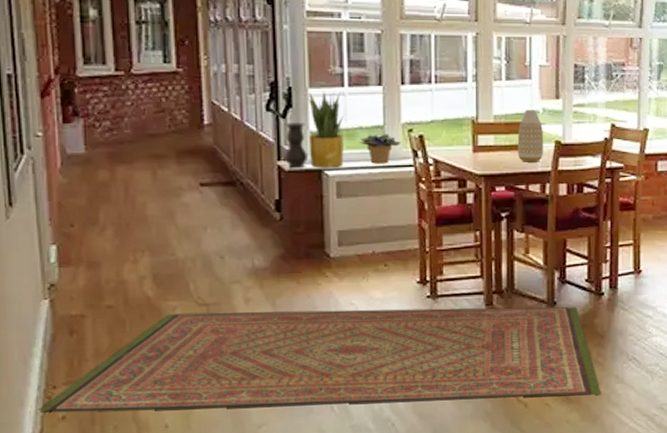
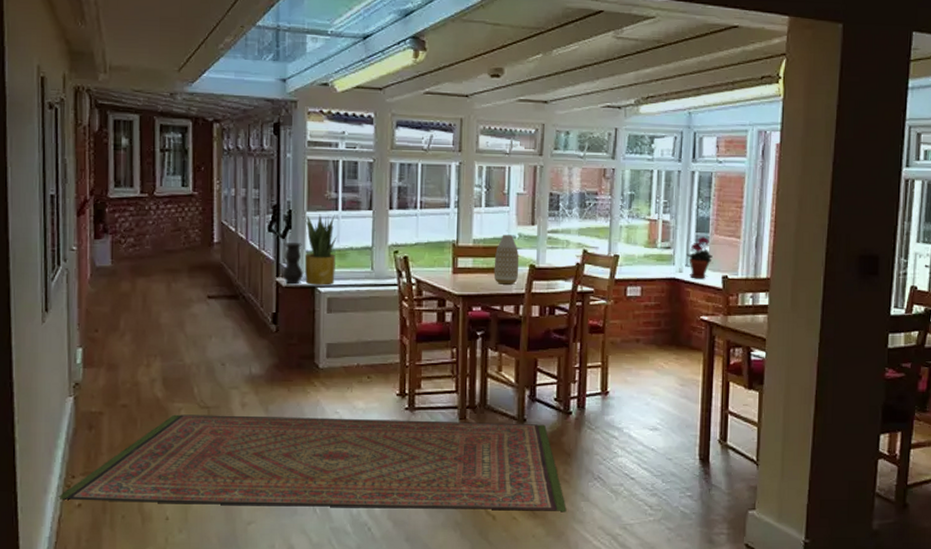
potted flower: present [359,134,401,164] -> none [349,255,387,283]

